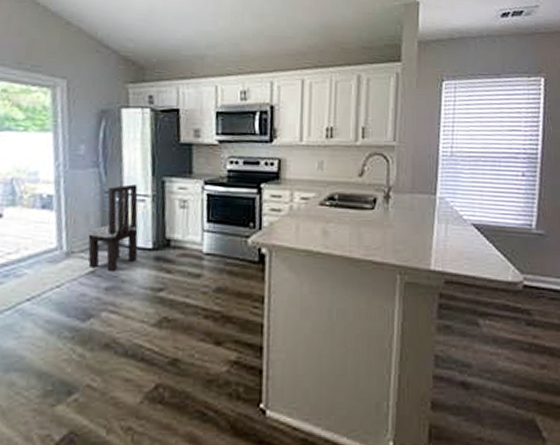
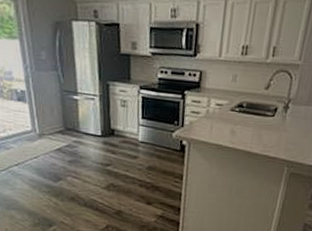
dining chair: present [88,184,139,272] -> none [54,85,91,151]

